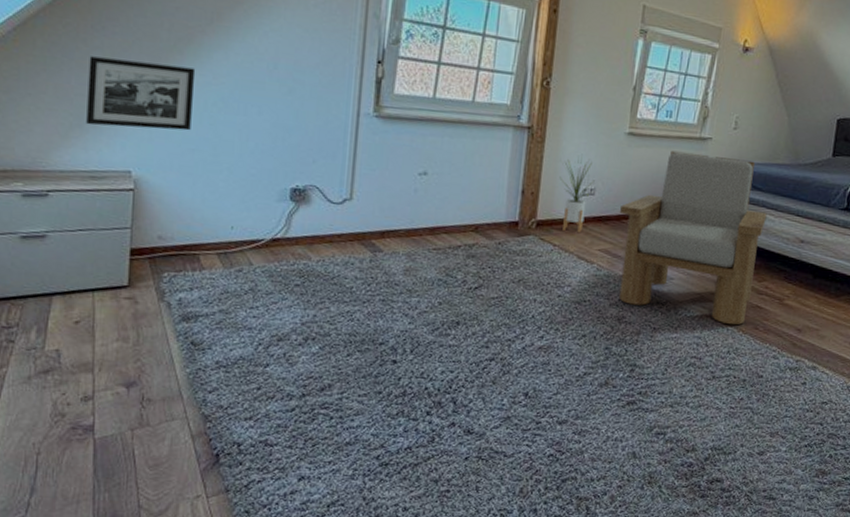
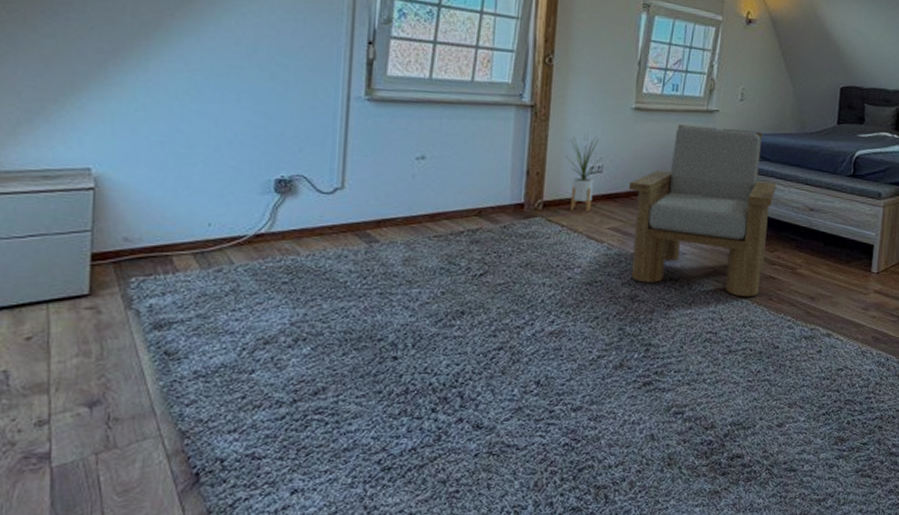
picture frame: present [86,56,196,131] -> none [37,44,164,122]

